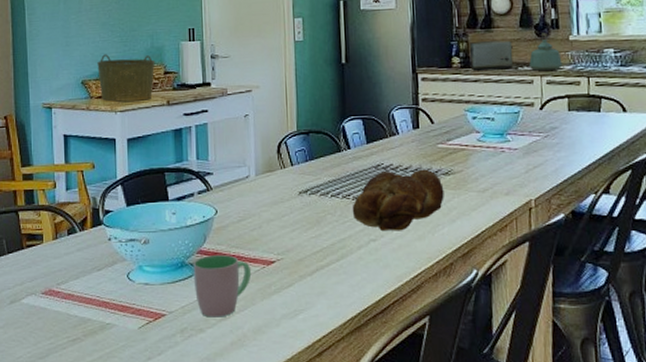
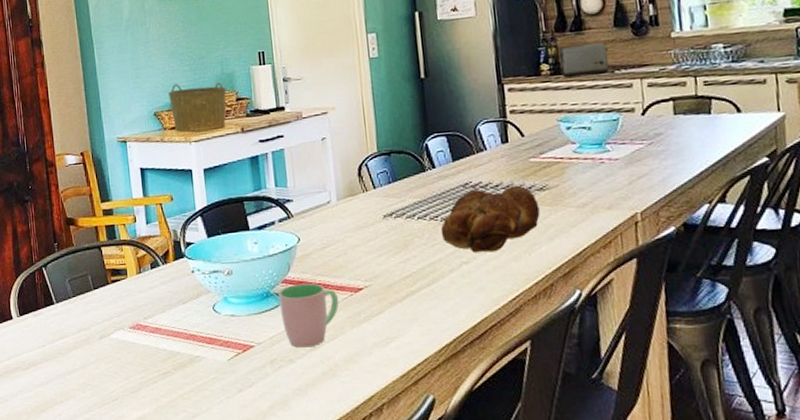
kettle: present [529,33,563,72] -> none [627,31,665,74]

